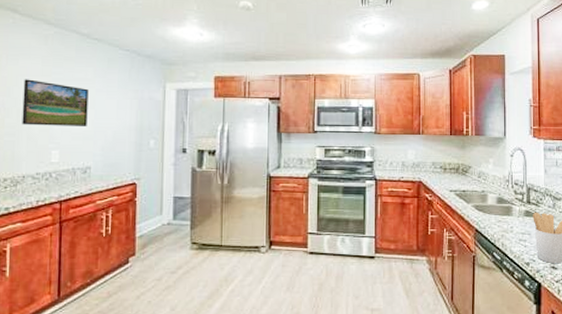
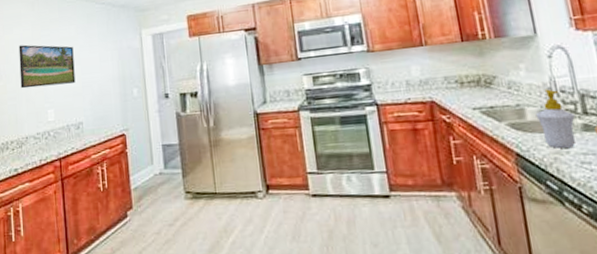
soap bottle: none [494,181,521,229] -> present [535,89,576,149]

